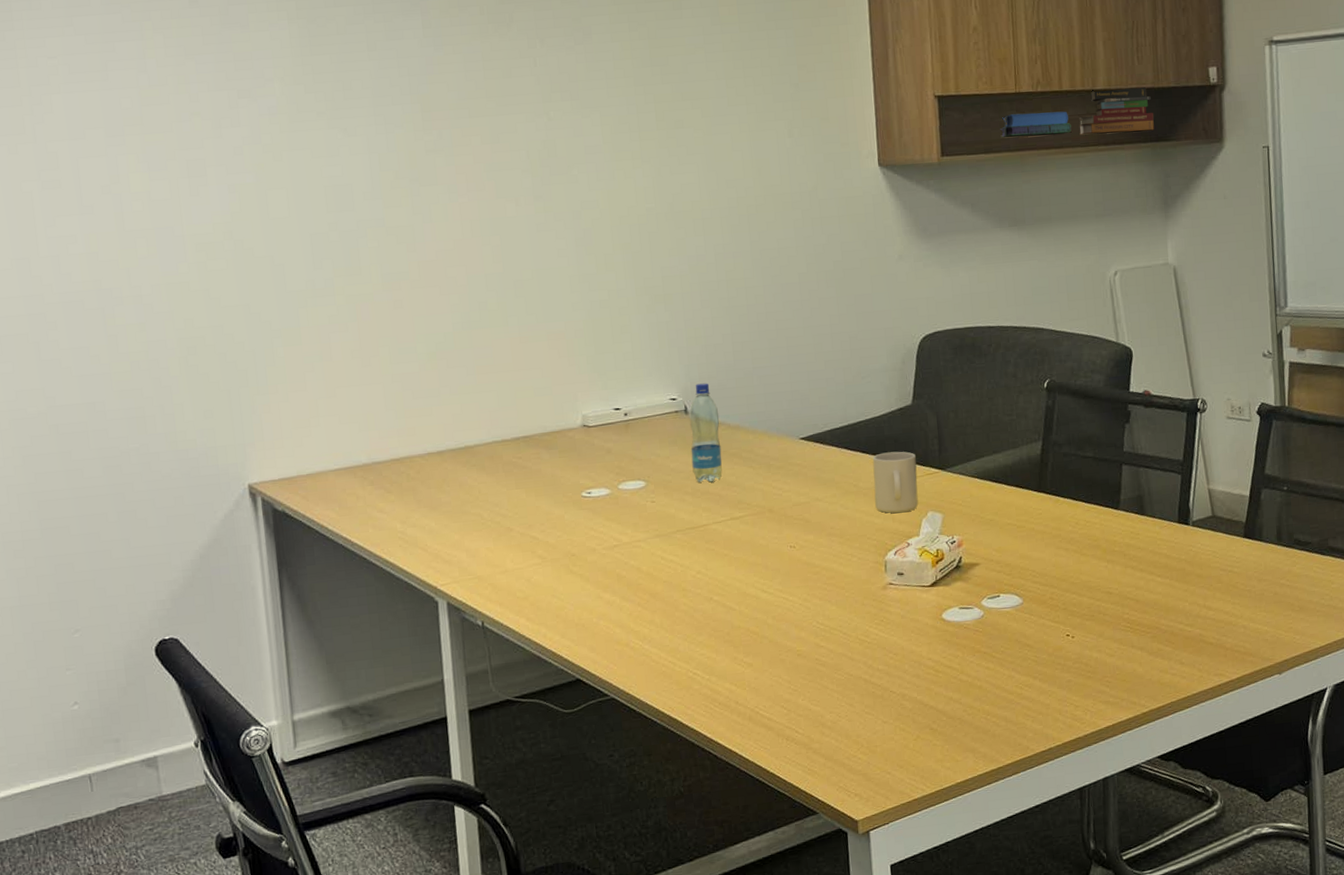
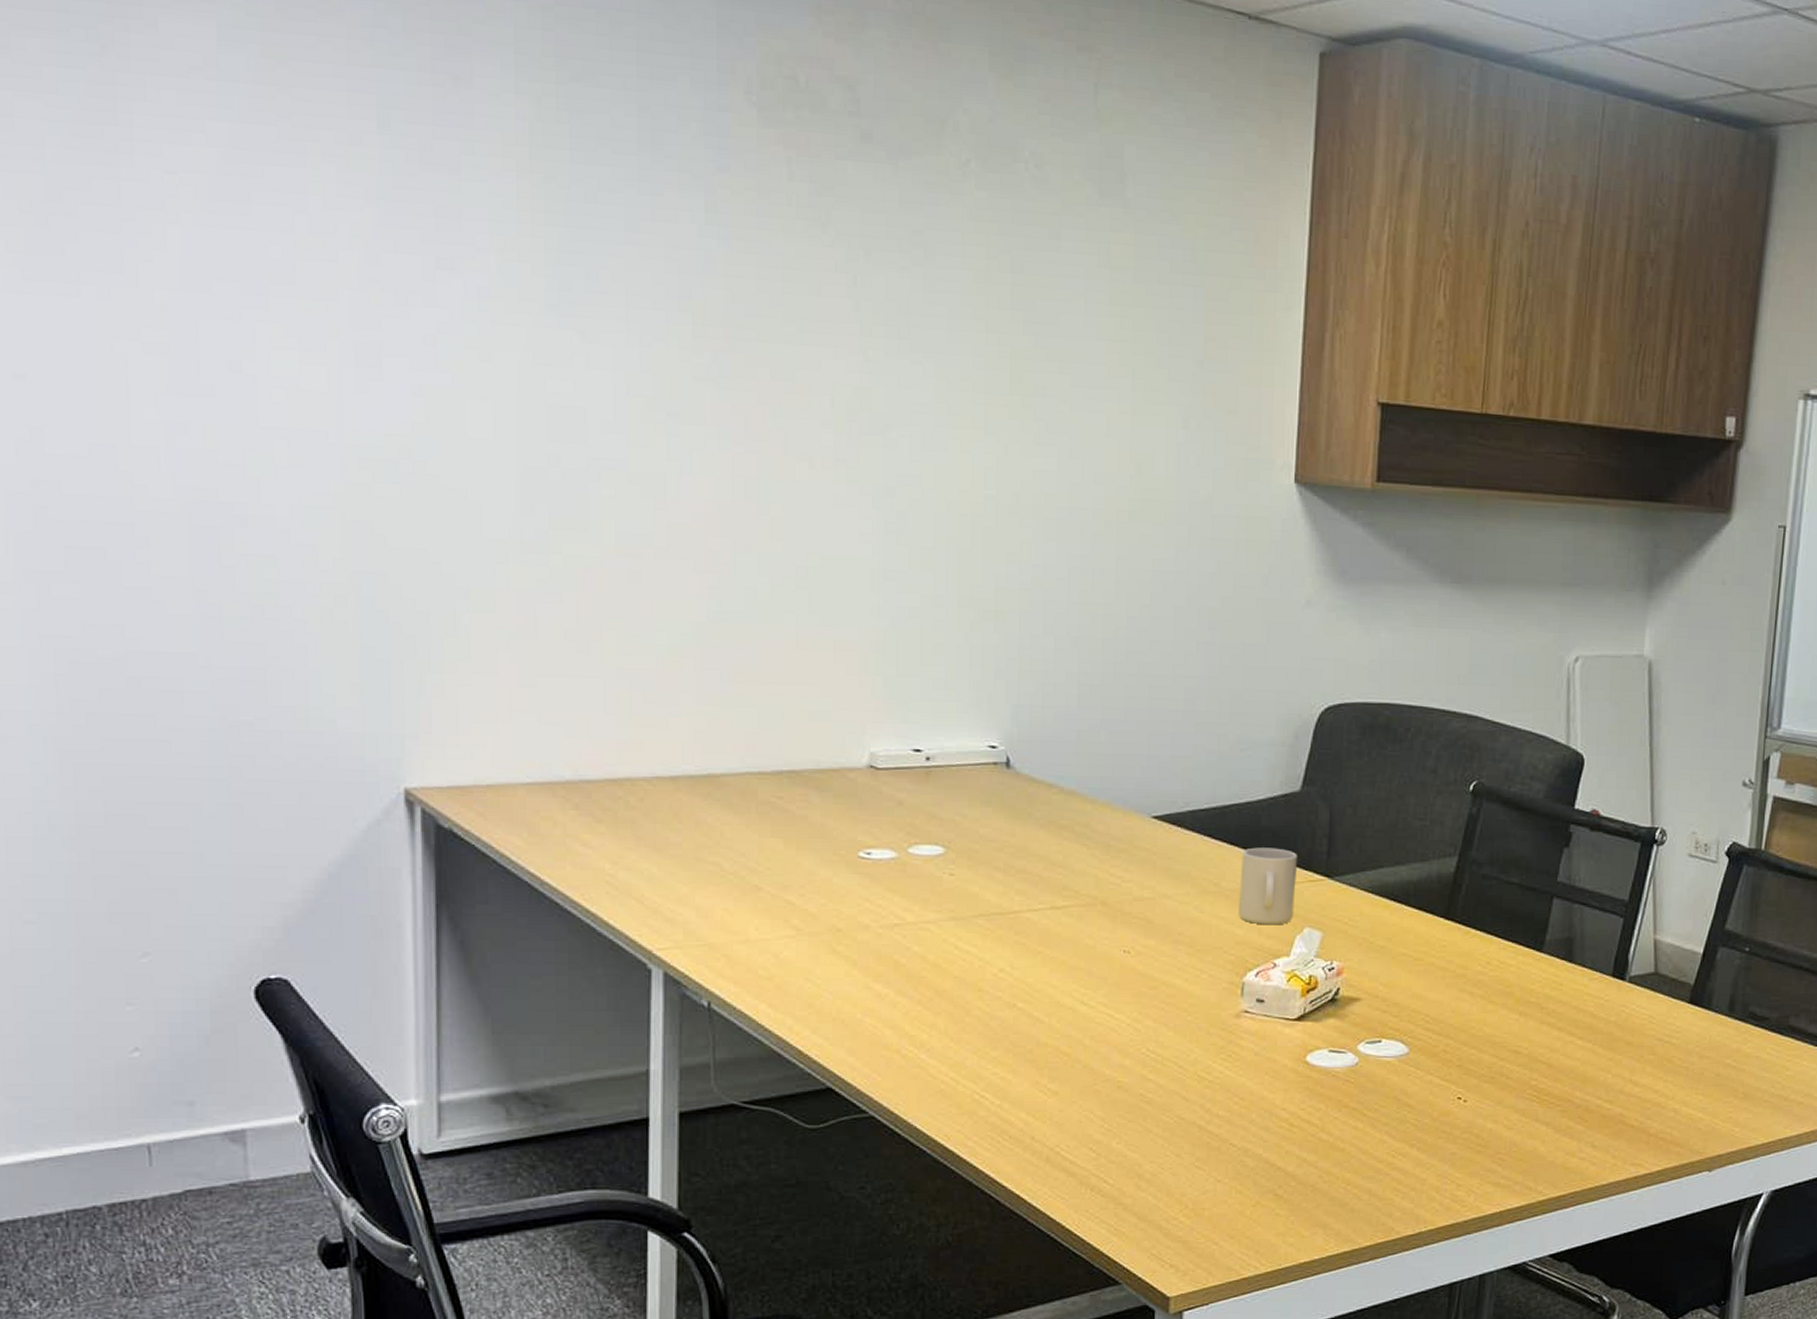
bottle: present [688,383,722,483] -> none [1008,731,1051,859]
books: present [1000,111,1072,138] -> none [1455,440,1546,476]
books: present [1079,87,1154,135] -> none [1555,424,1651,486]

